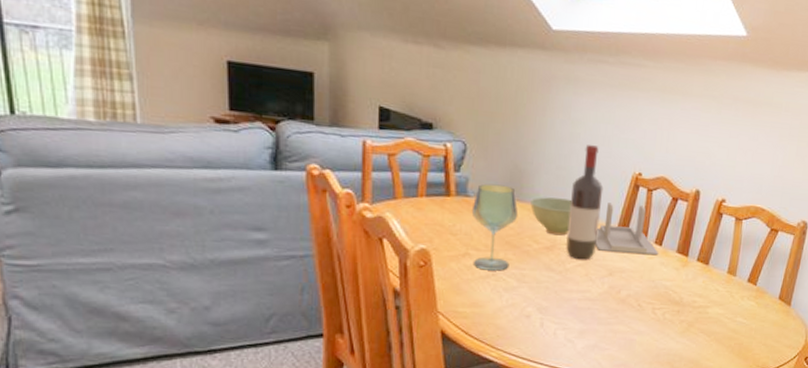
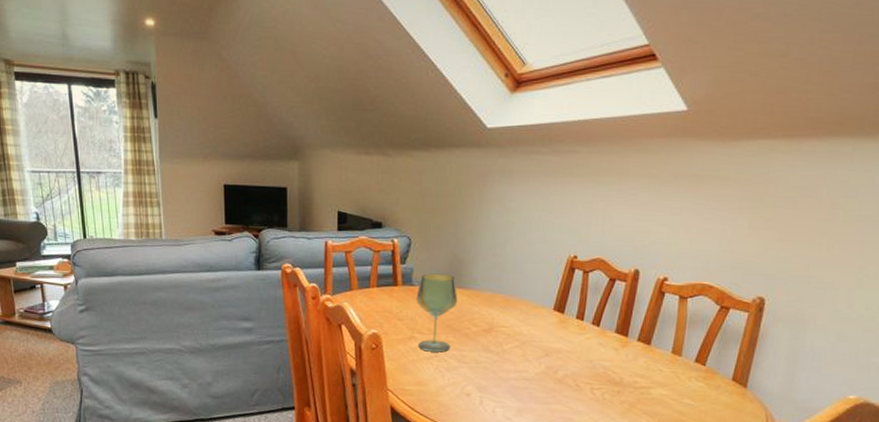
bowl: present [530,197,573,236] -> none [469,283,509,319]
wine bottle: present [565,145,604,259] -> none [502,232,539,341]
napkin holder: present [595,202,659,255] -> none [531,286,597,335]

